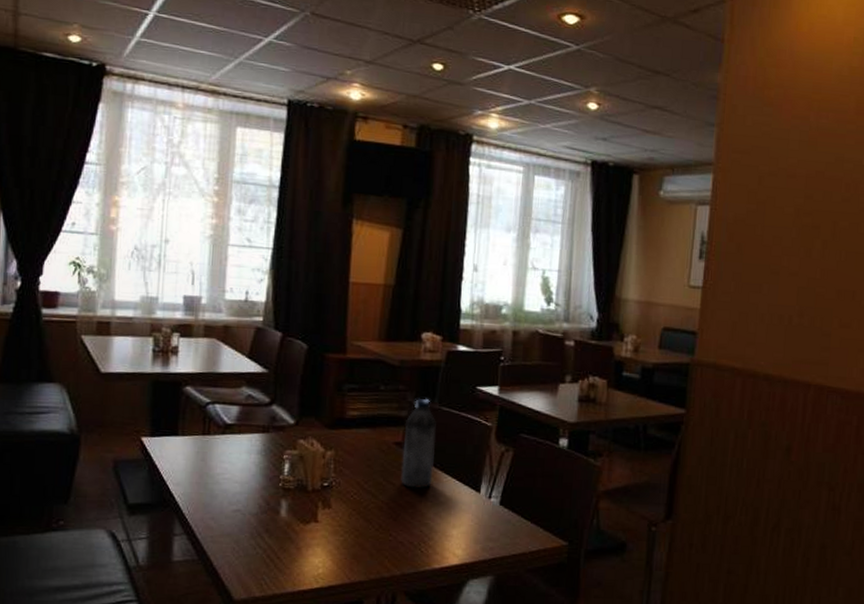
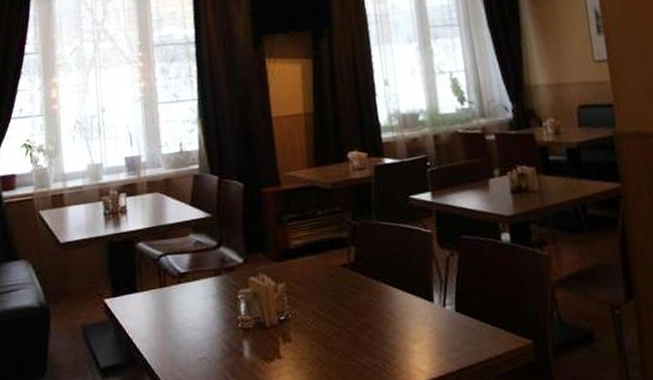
water bottle: present [401,398,436,489] -> none [347,215,385,309]

